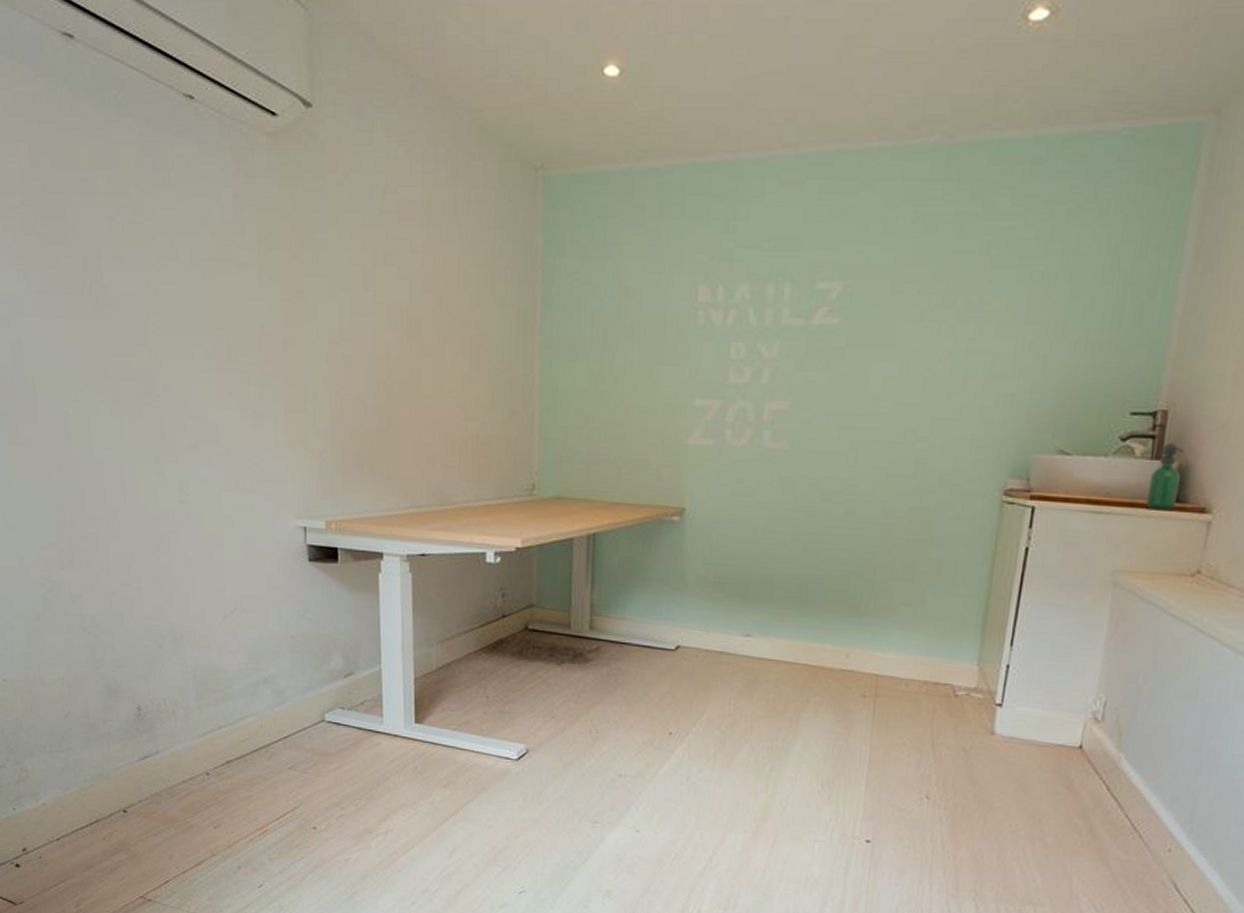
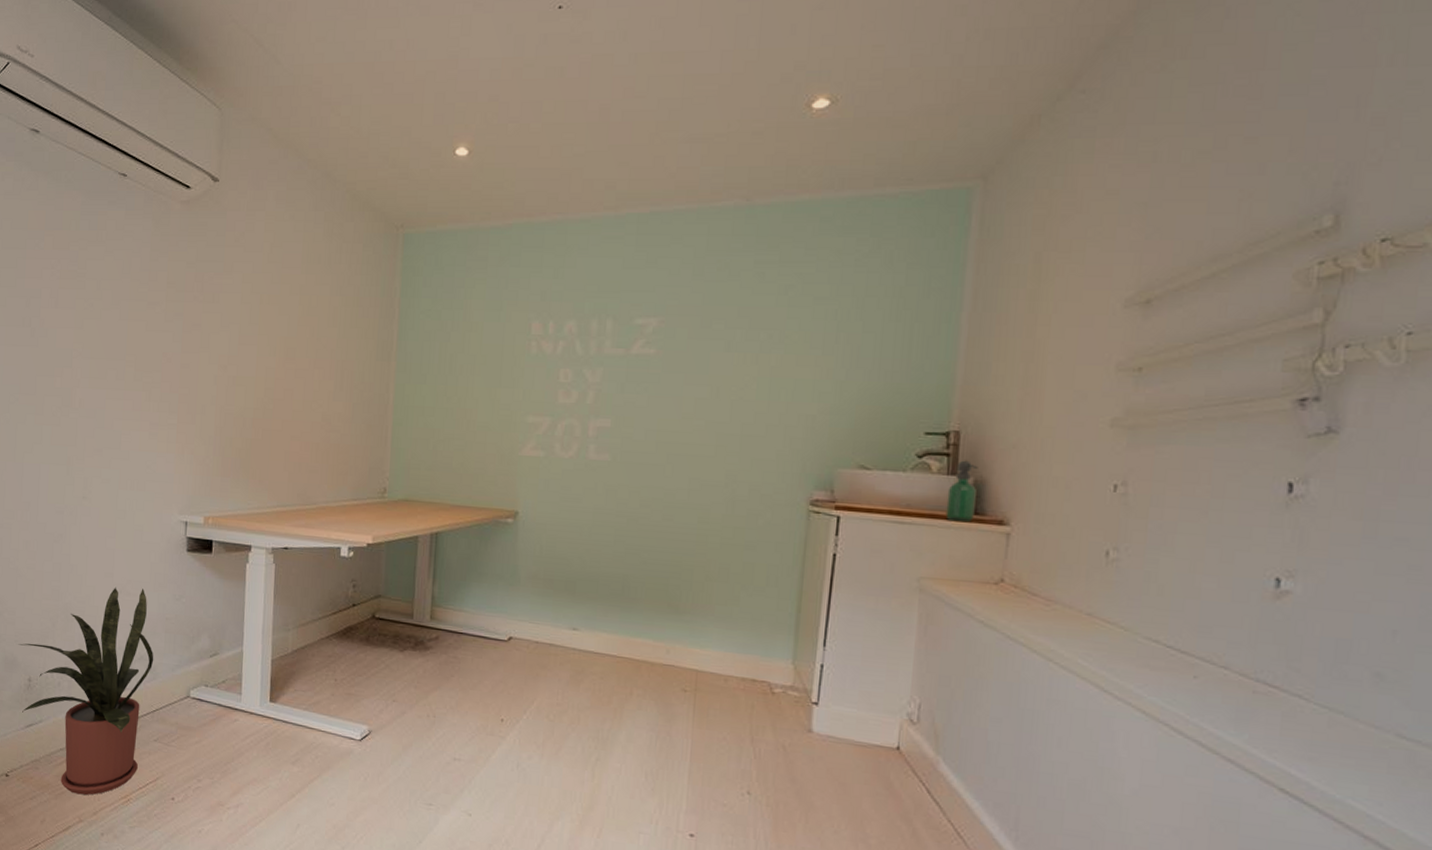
house plant: none [121,603,281,828] -> present [18,587,154,795]

